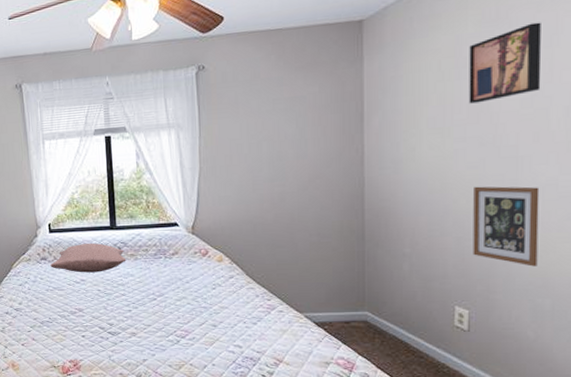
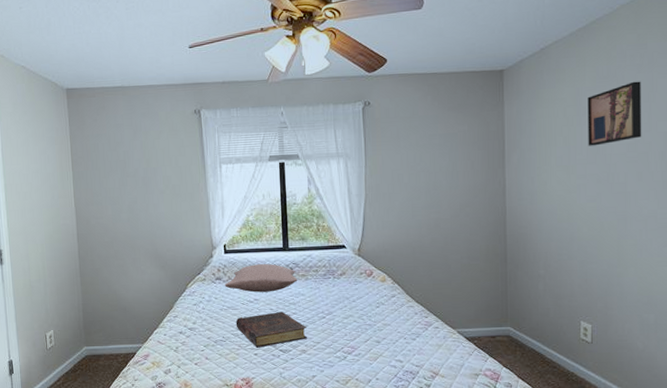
book: none [62,293,137,330] -> present [235,312,307,348]
picture frame: present [473,186,540,267] -> none [593,217,643,286]

